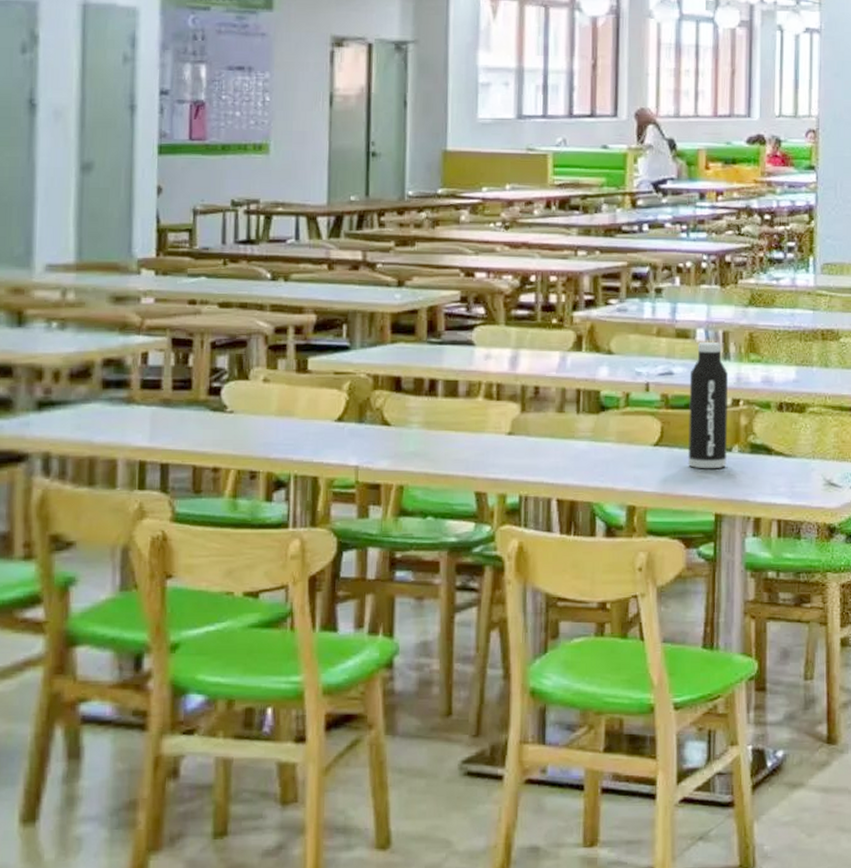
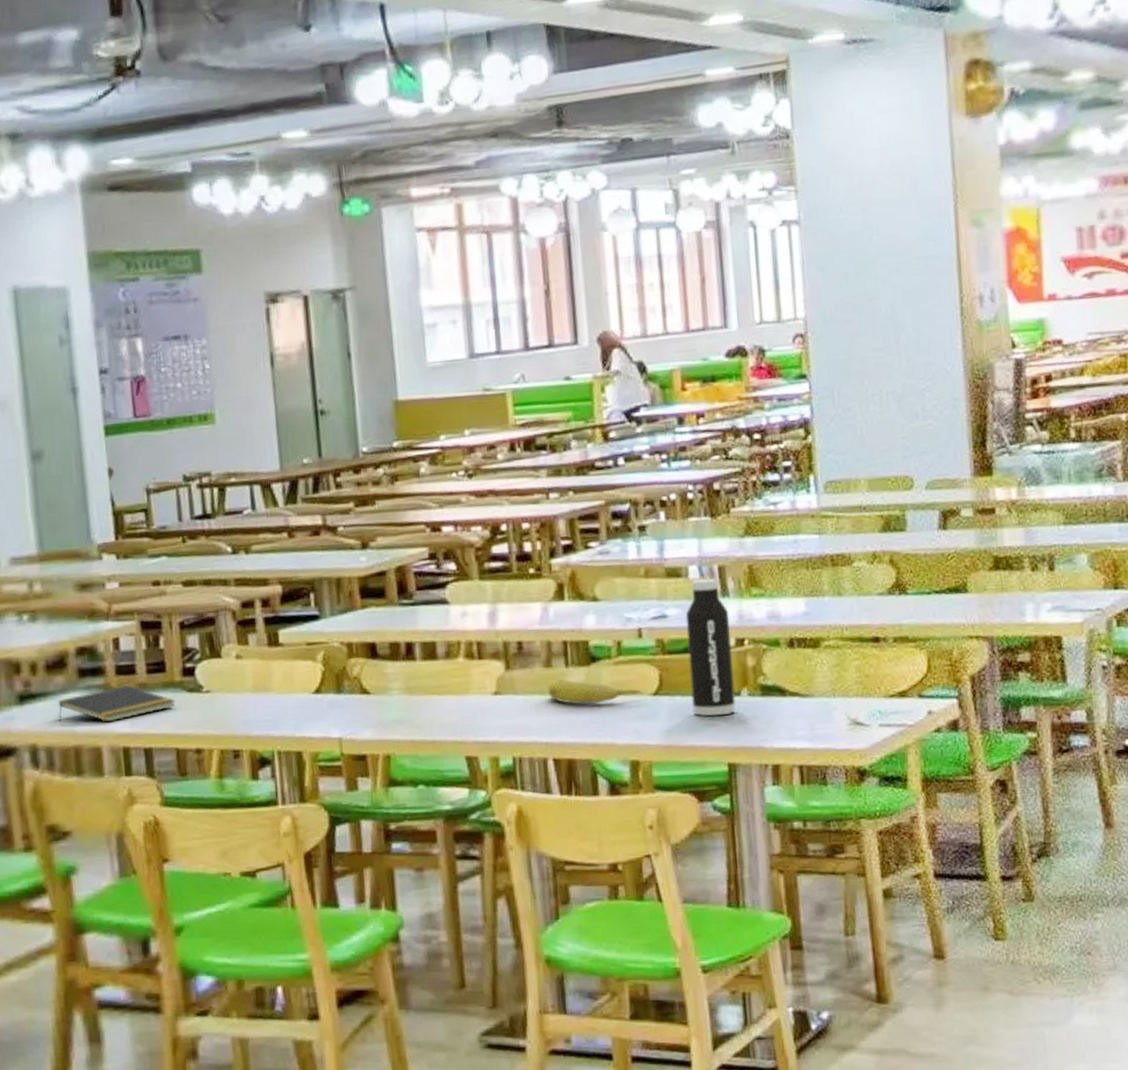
notepad: none [77,399,198,435] -> present [58,684,176,723]
fruit: none [557,424,645,450] -> present [547,678,643,705]

